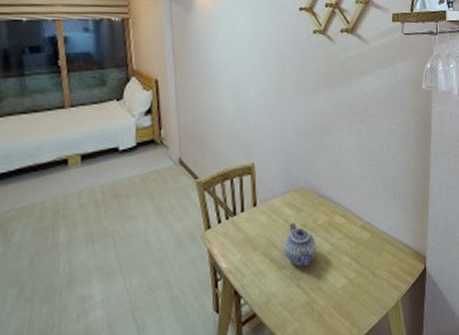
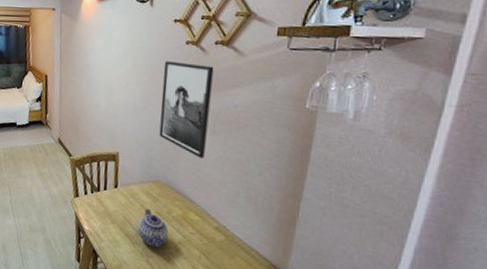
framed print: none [294,53,343,154] -> present [159,61,214,158]

